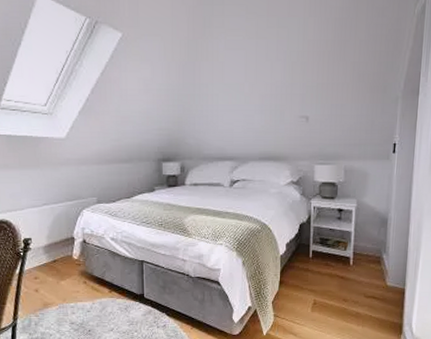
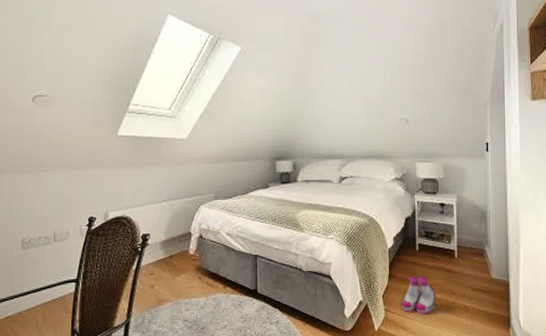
boots: none [292,283,327,320] -> present [402,276,436,314]

